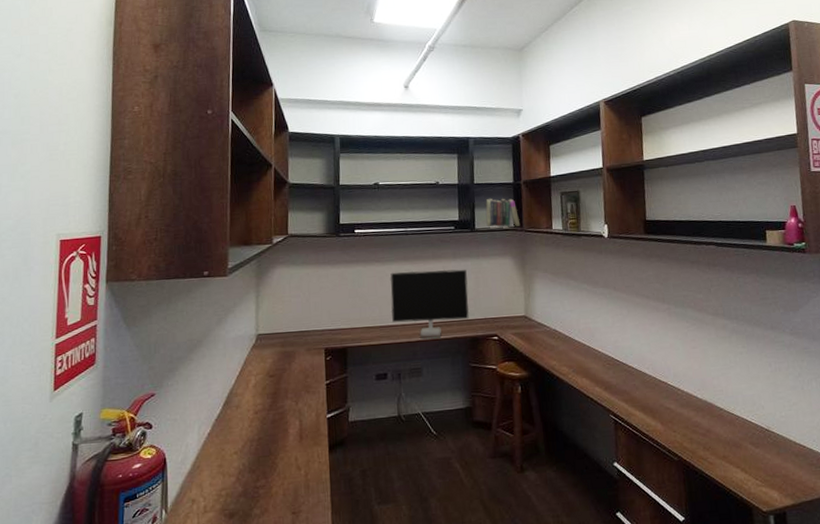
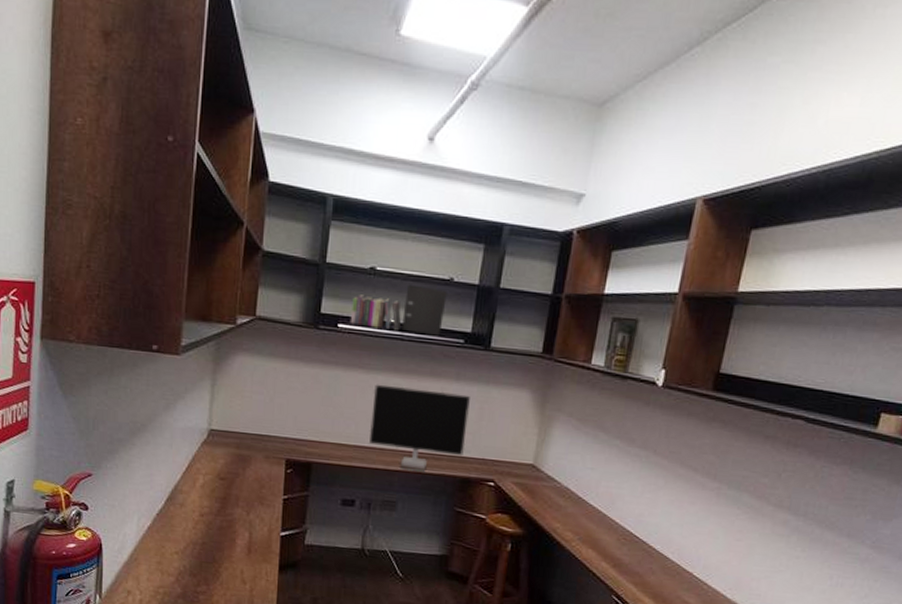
books: none [364,204,405,229] -> present [349,294,402,331]
binder: none [404,191,436,228] -> present [401,284,447,336]
books: present [485,198,521,228] -> none [506,310,551,354]

